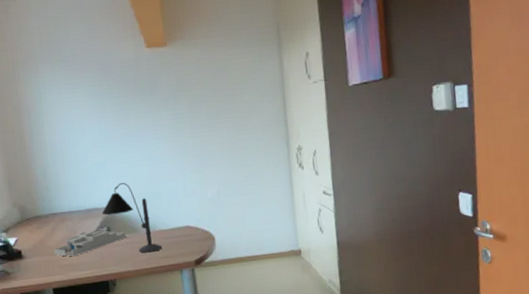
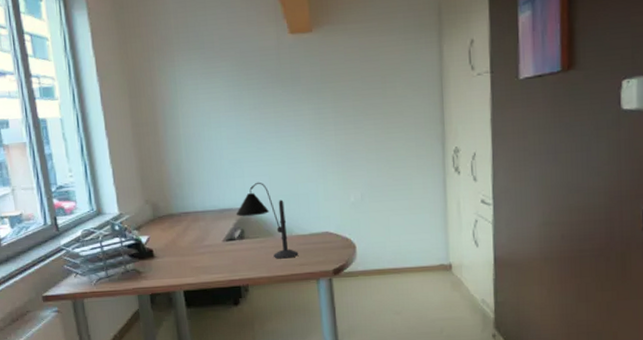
desk organizer: present [54,228,126,257] -> none [185,230,261,259]

